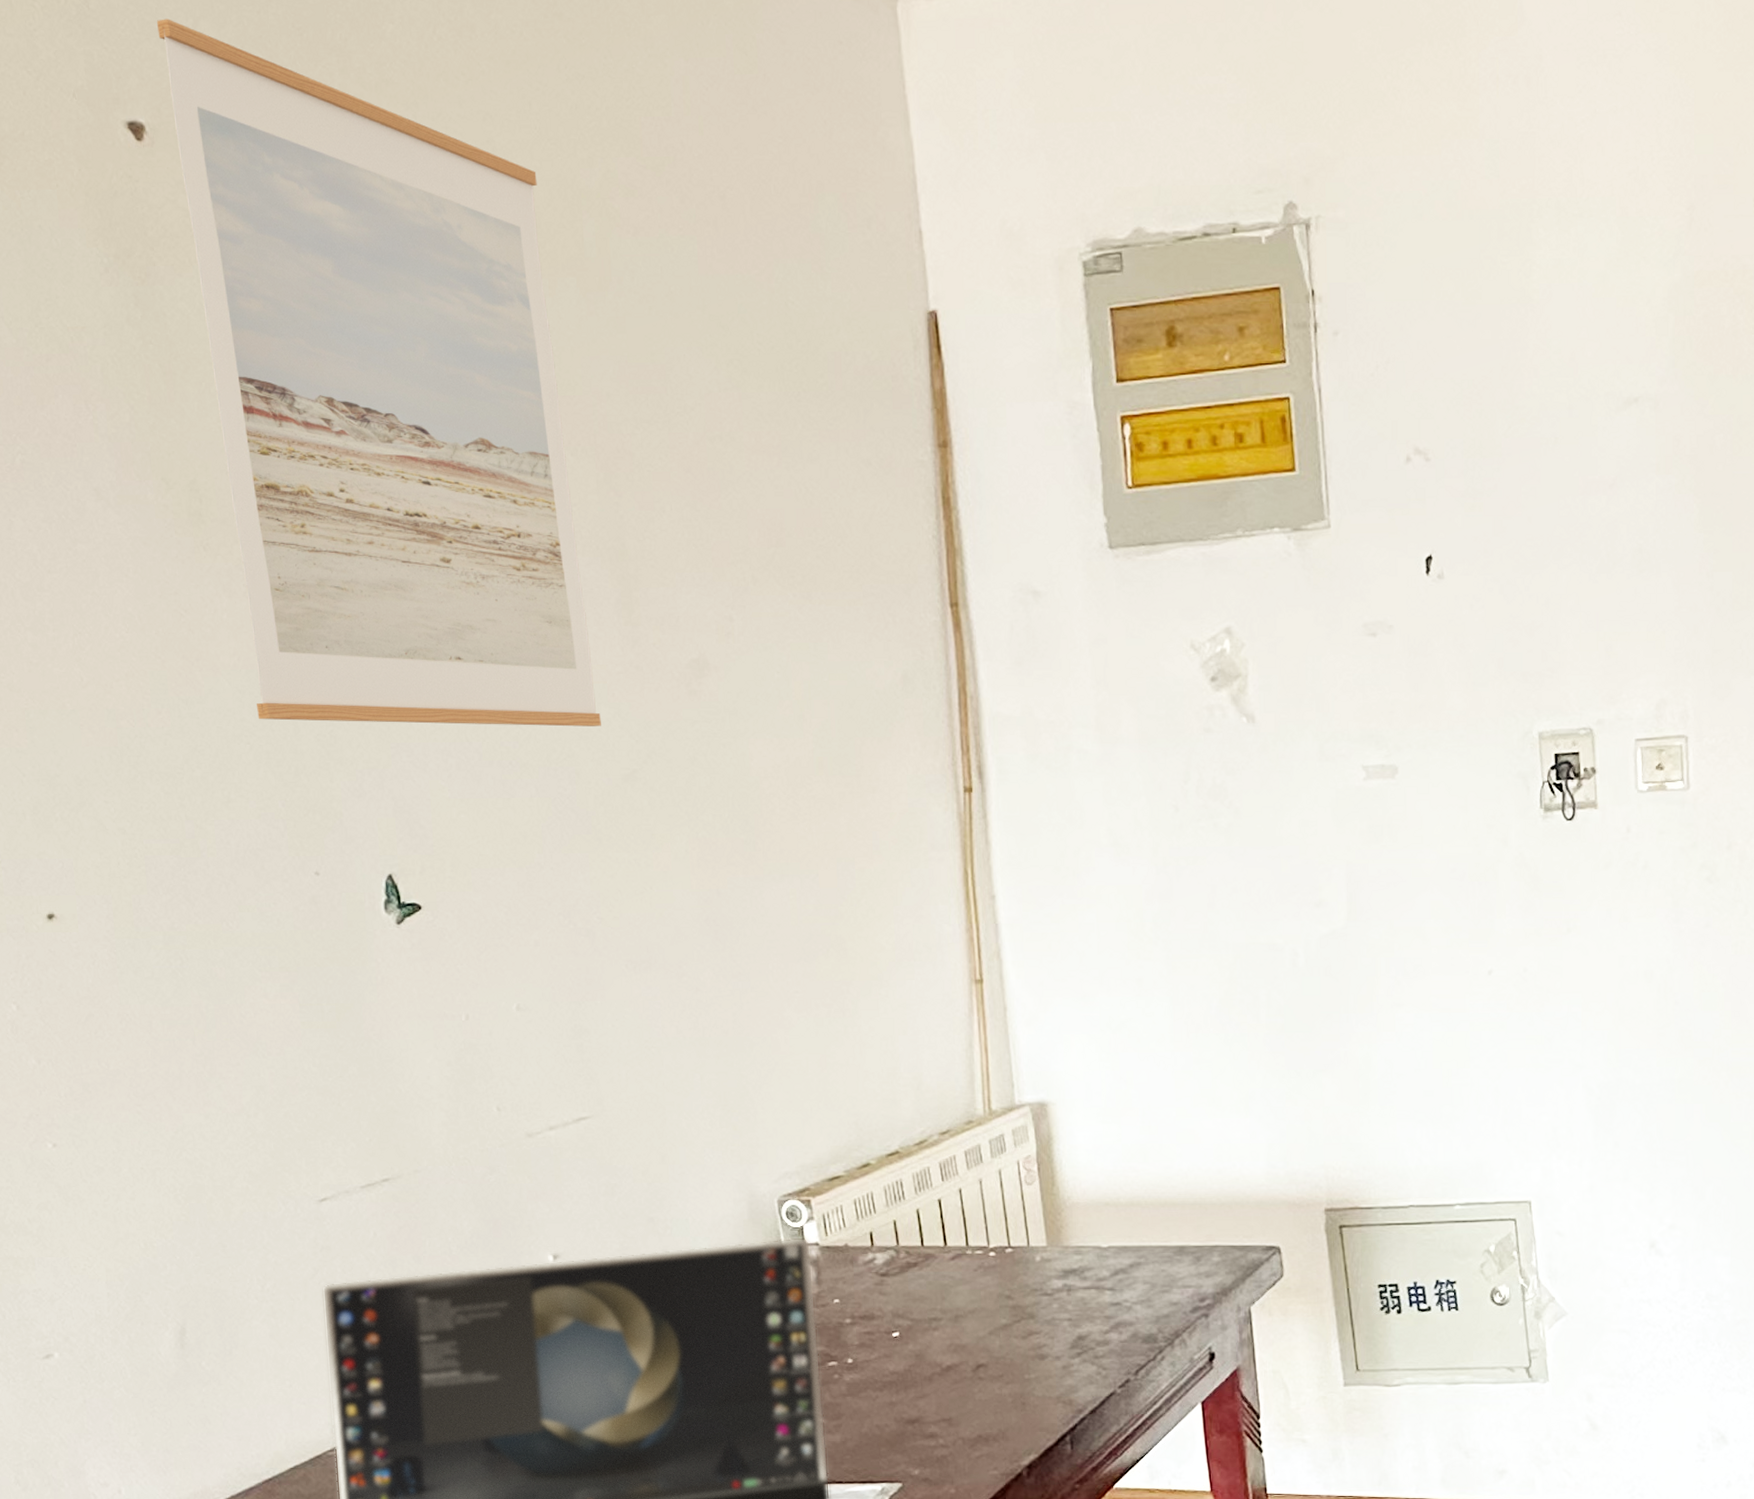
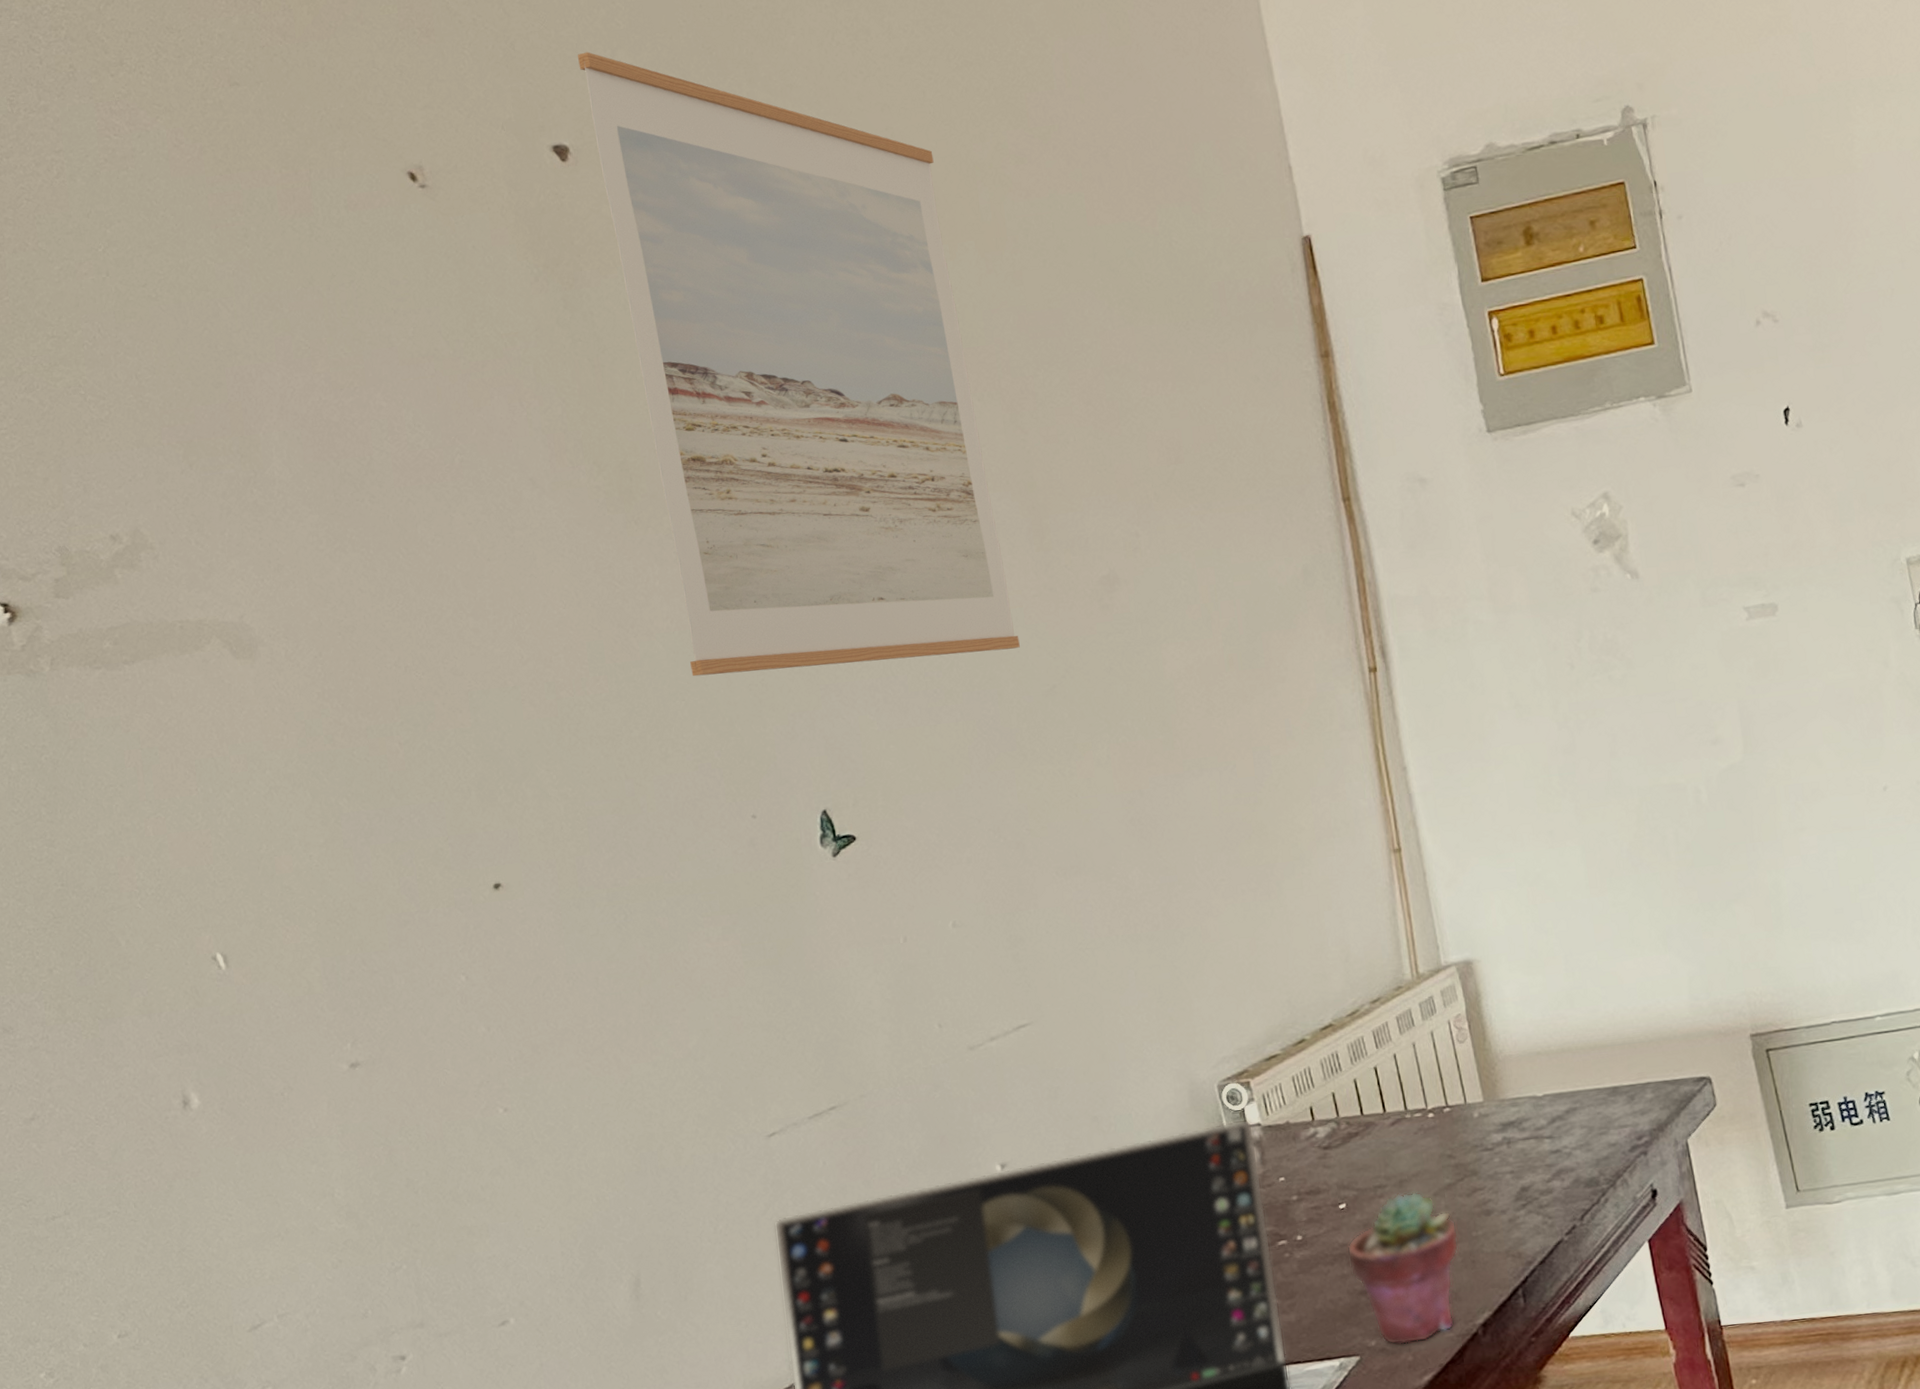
potted succulent: none [897,1328,1011,1477] -> present [1347,1191,1459,1345]

